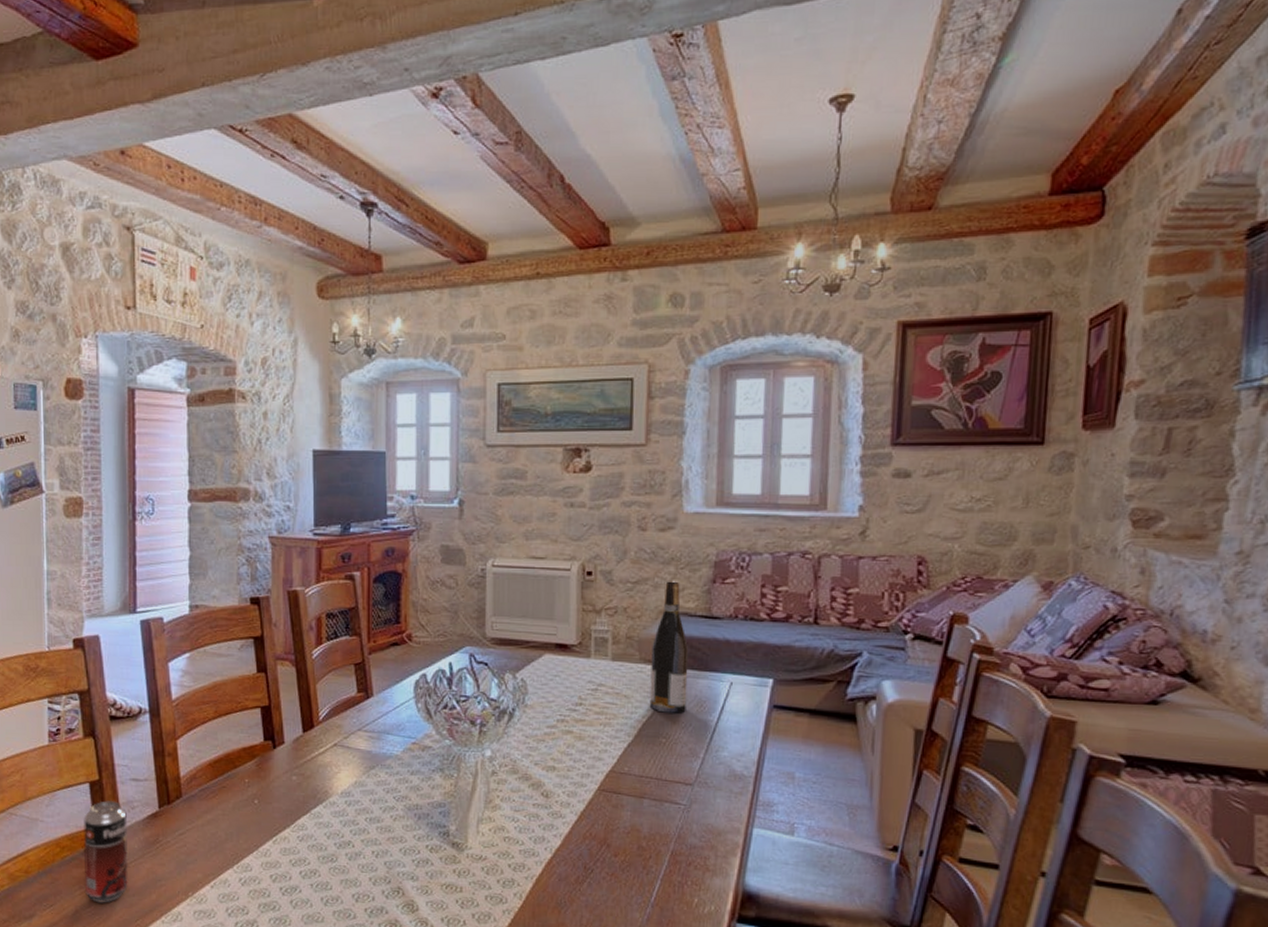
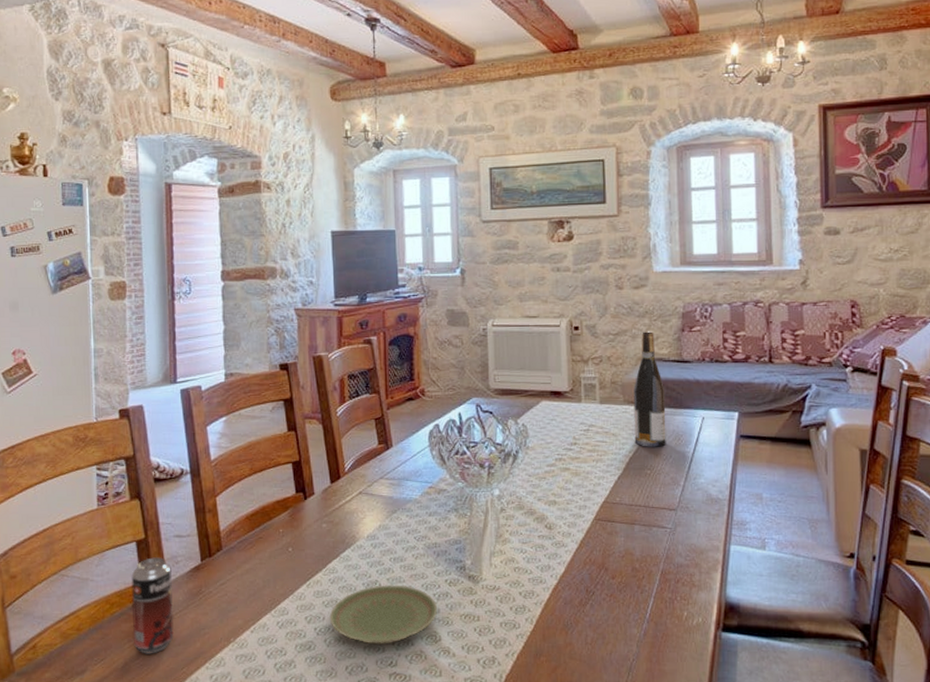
plate: none [296,846,417,911] -> present [329,584,438,645]

